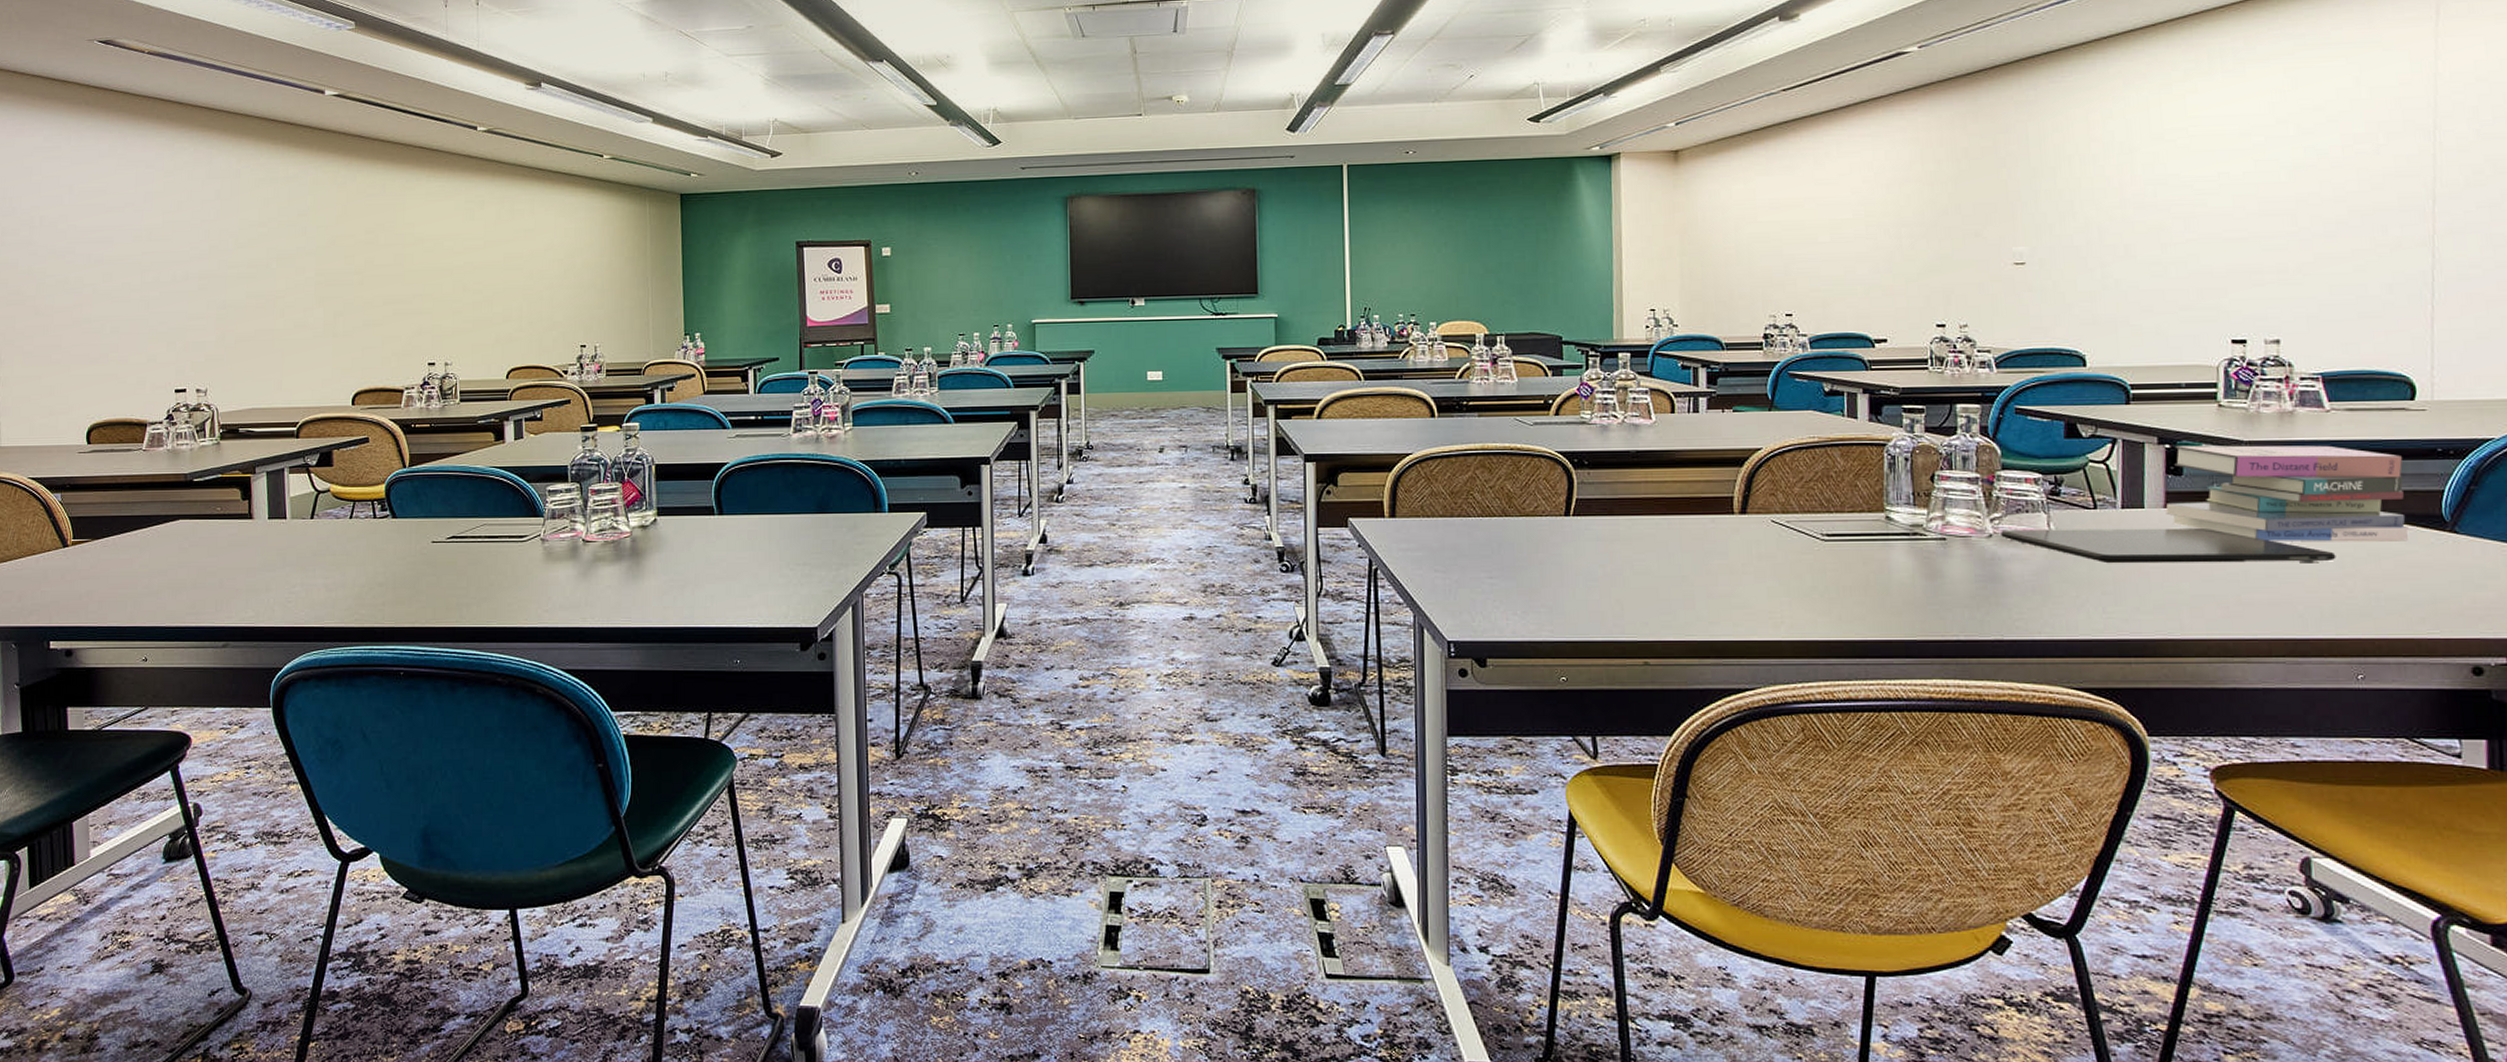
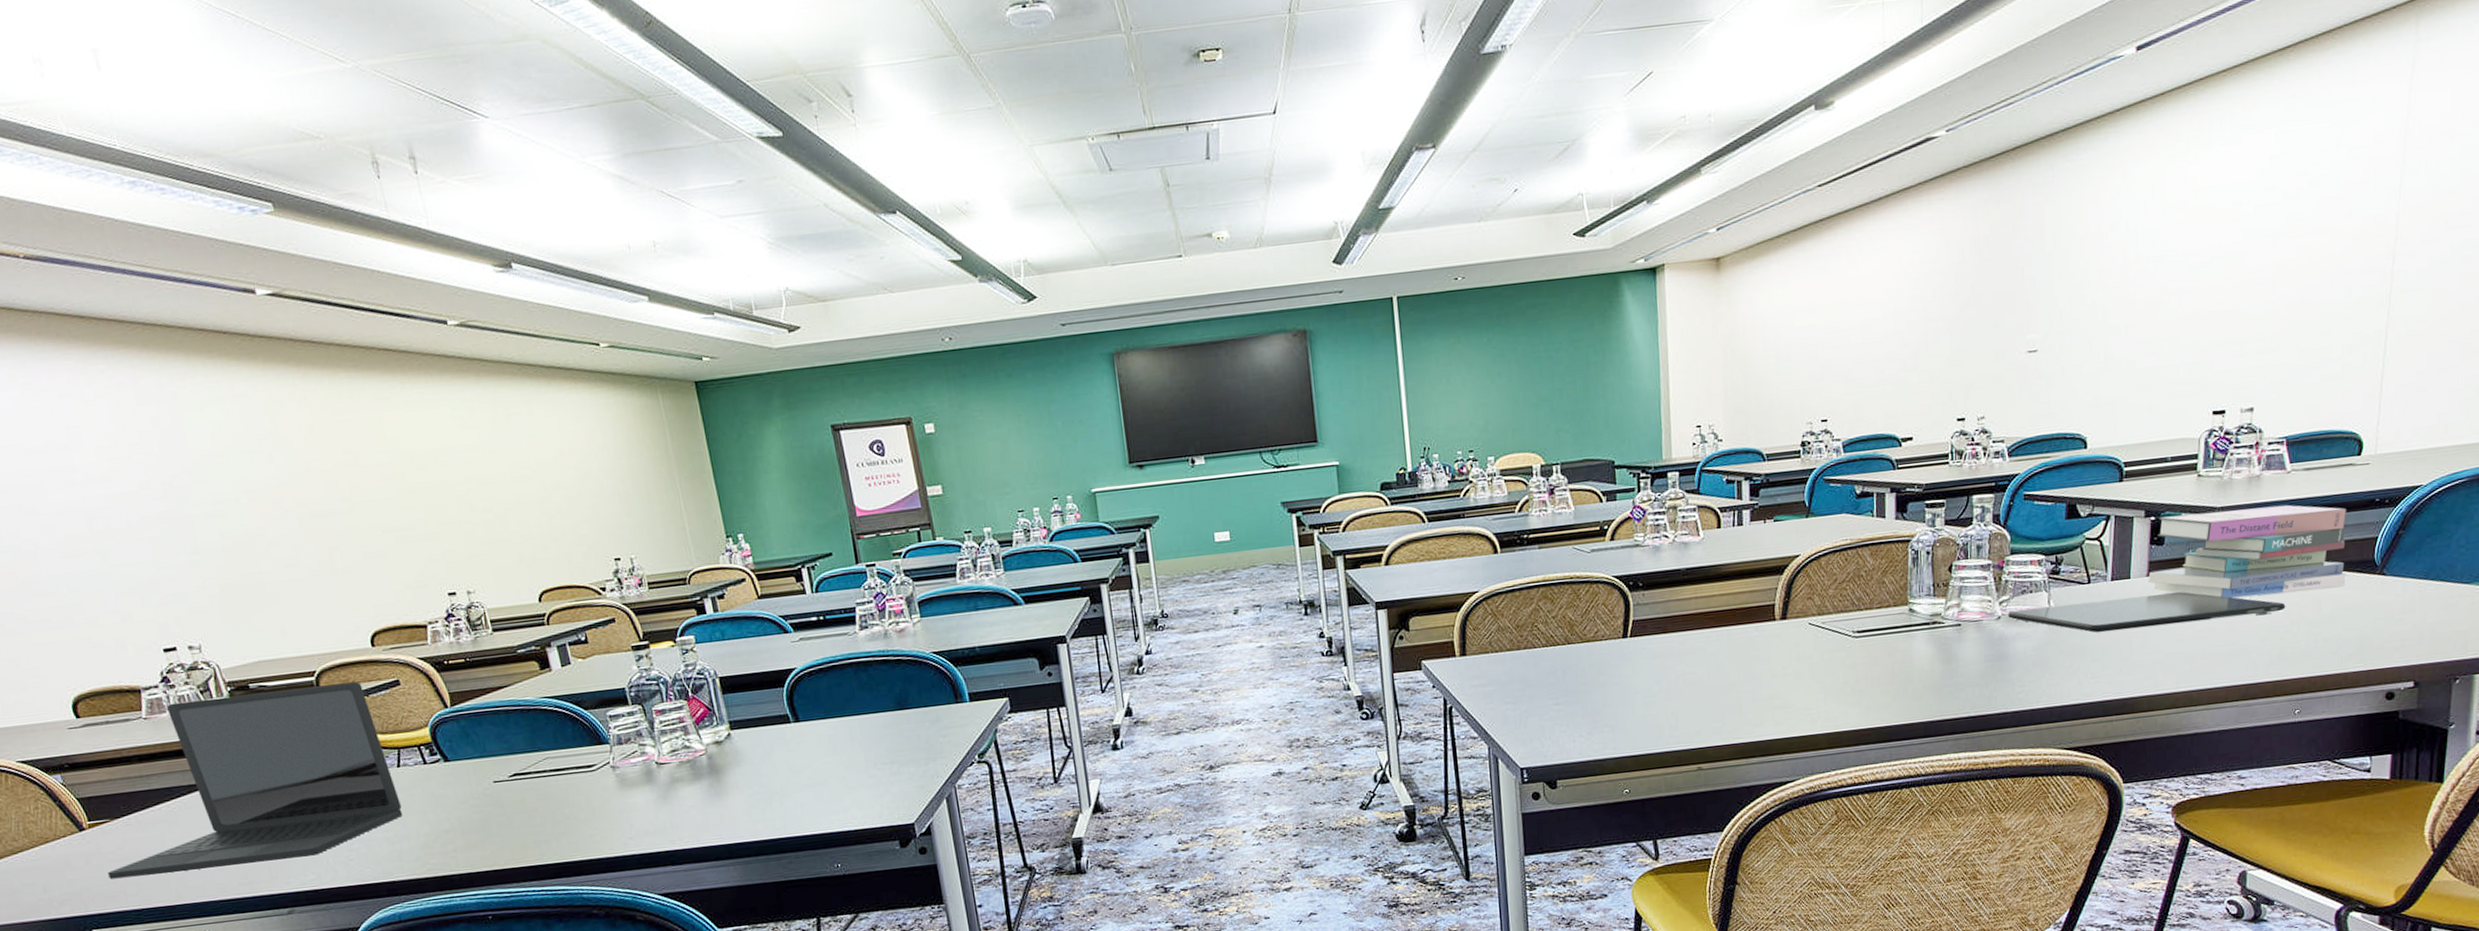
laptop: none [77,436,345,595] -> present [108,682,403,879]

